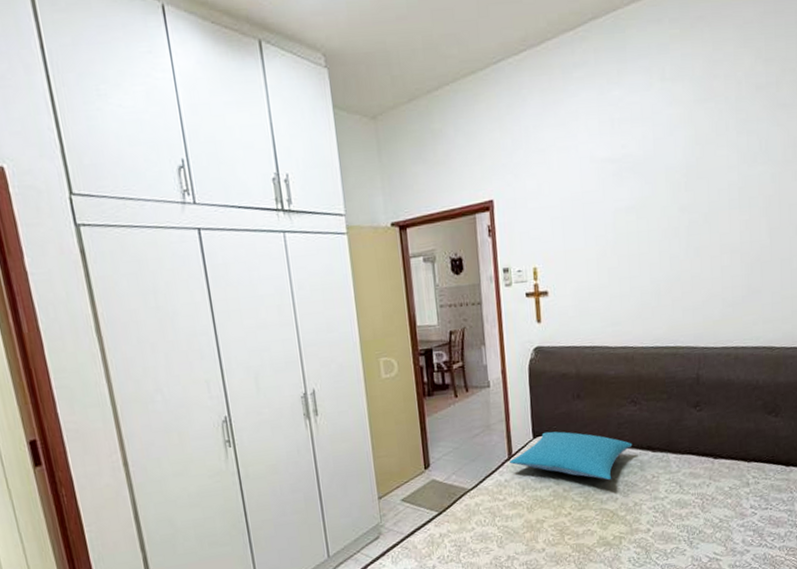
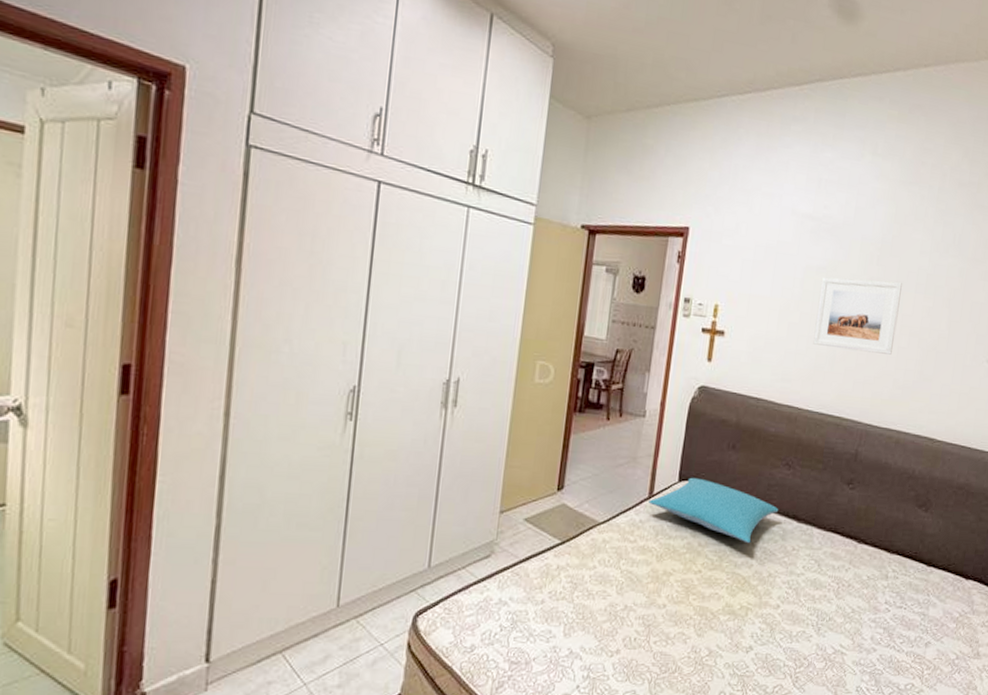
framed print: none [633,202,717,284] -> present [813,277,902,355]

